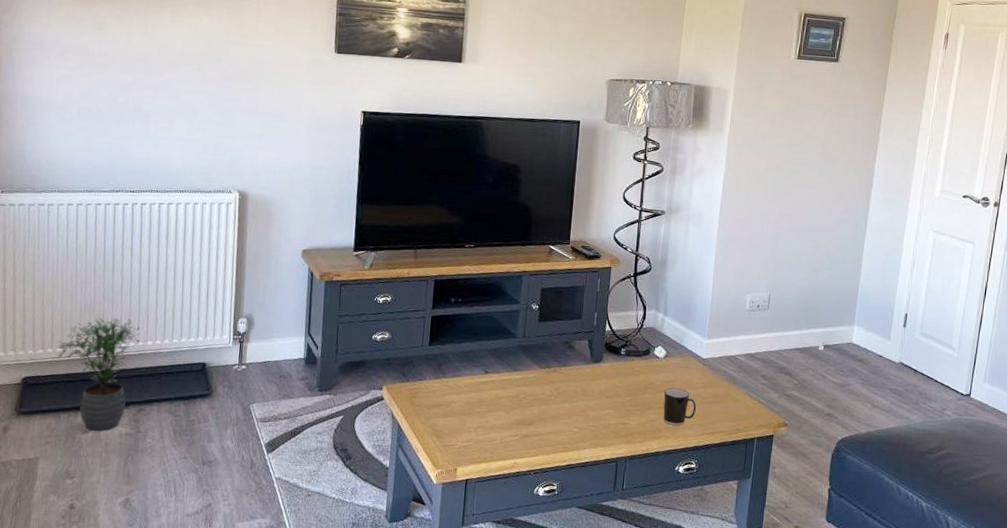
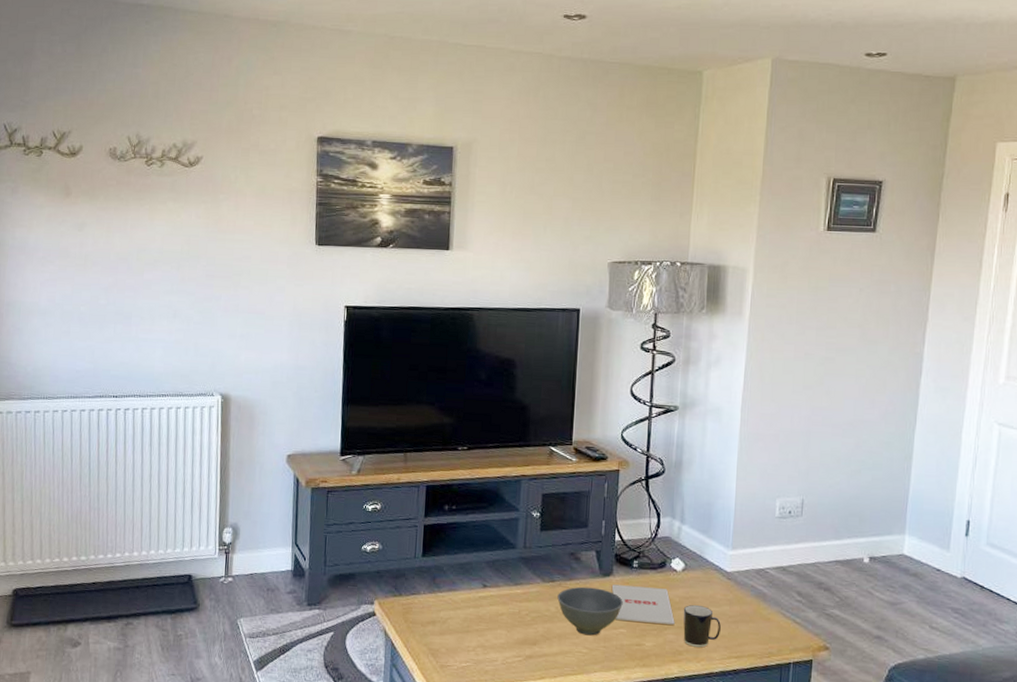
potted plant: present [57,317,143,431] -> none [46,527,129,645]
bowl: none [552,372,611,417] -> present [557,586,623,636]
magazine: none [601,370,656,406] -> present [611,584,675,625]

